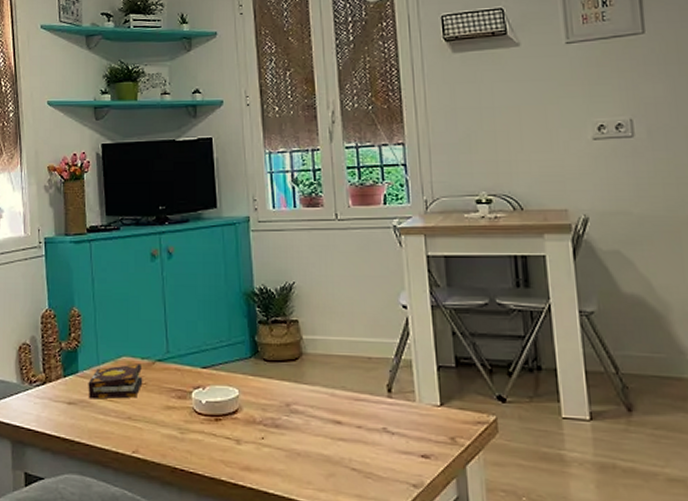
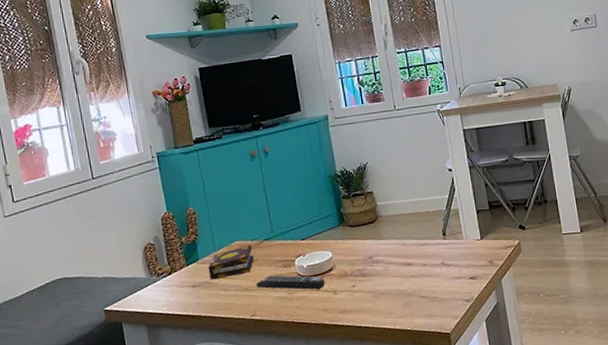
remote control: none [142,405,227,434] -> present [256,275,325,290]

